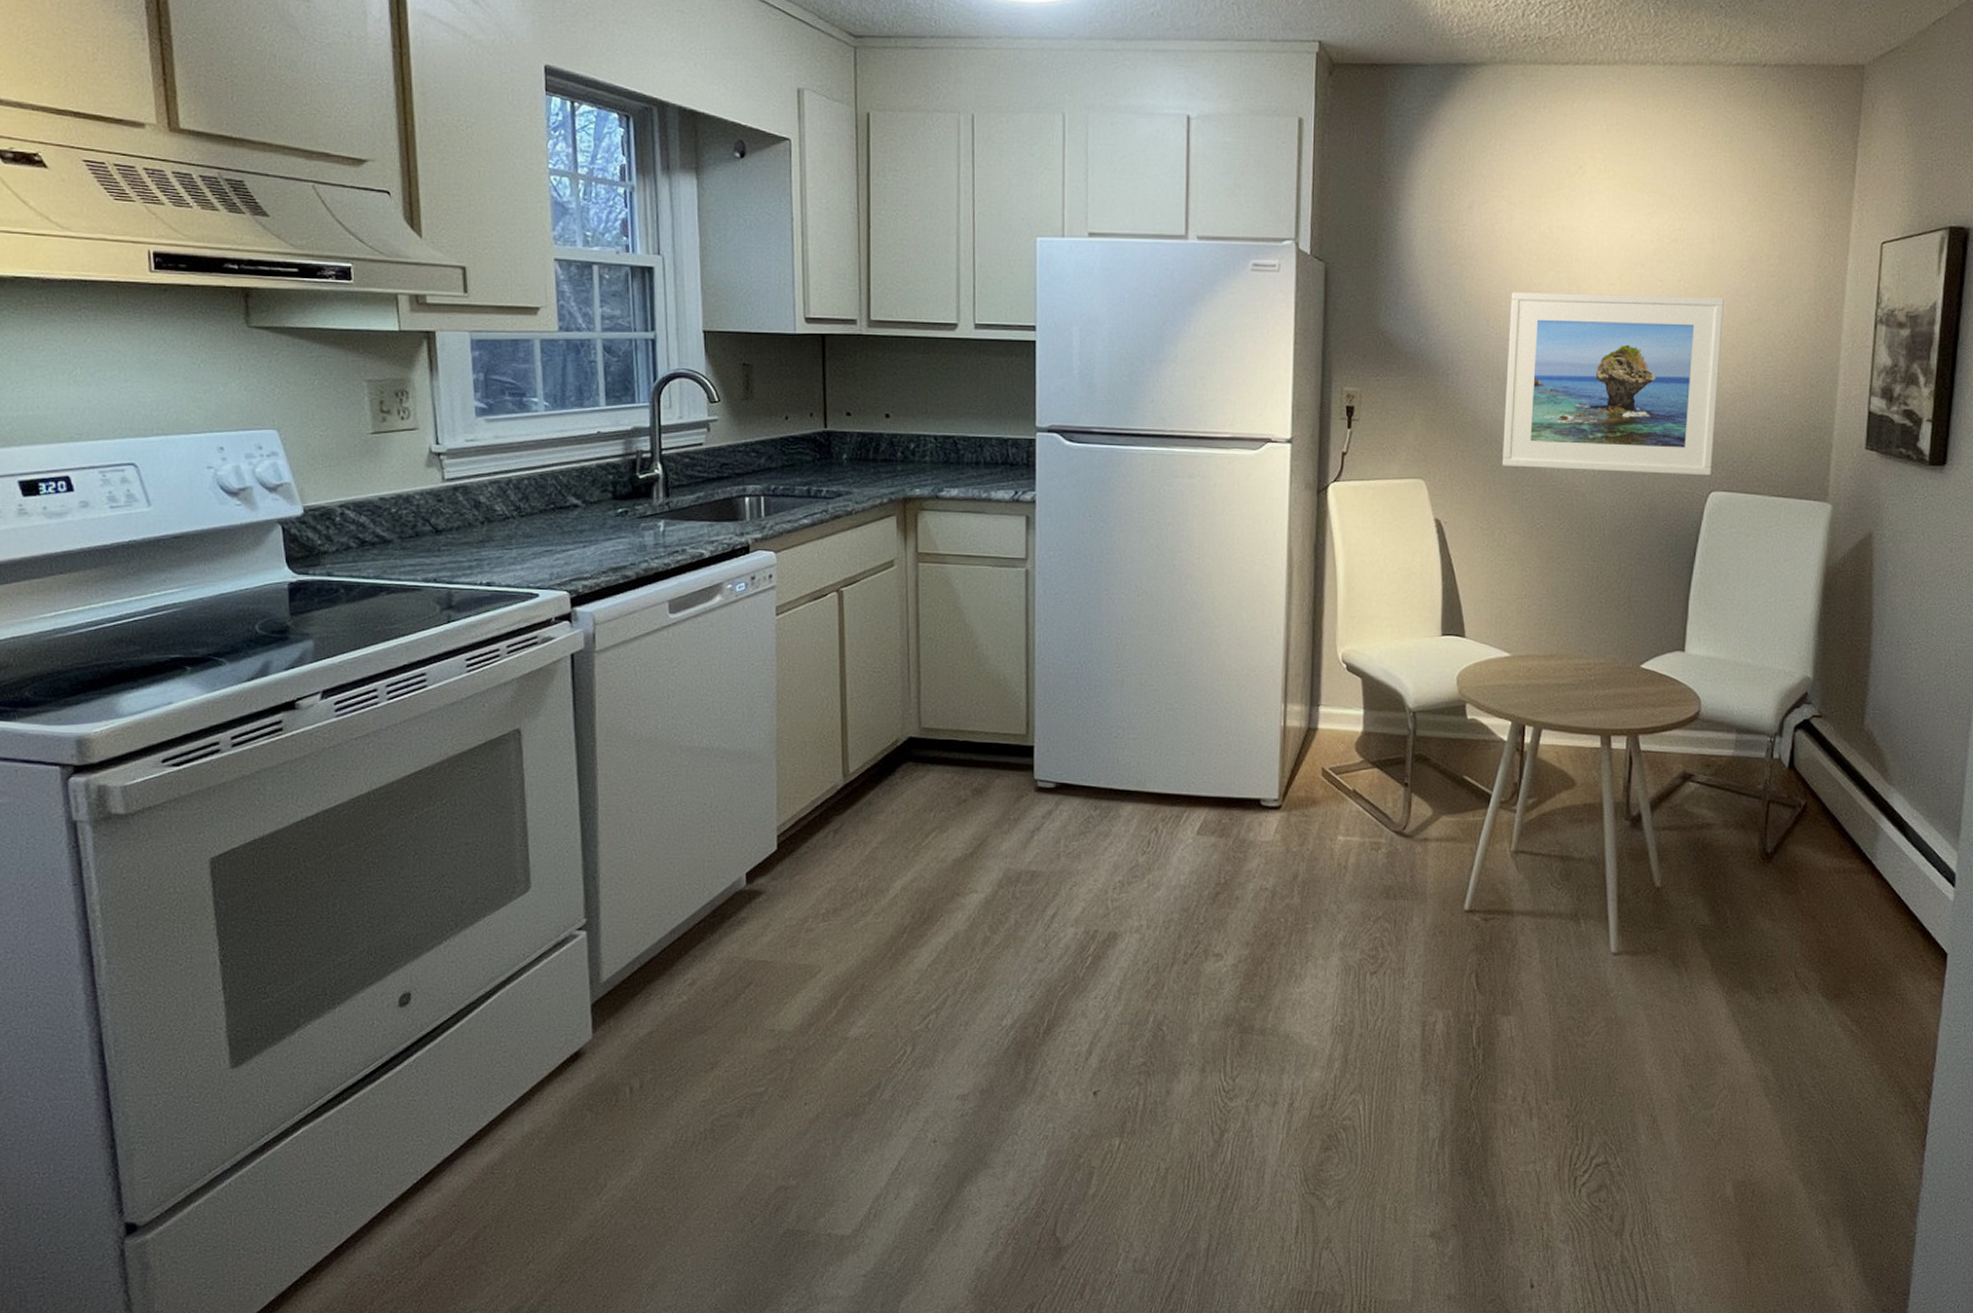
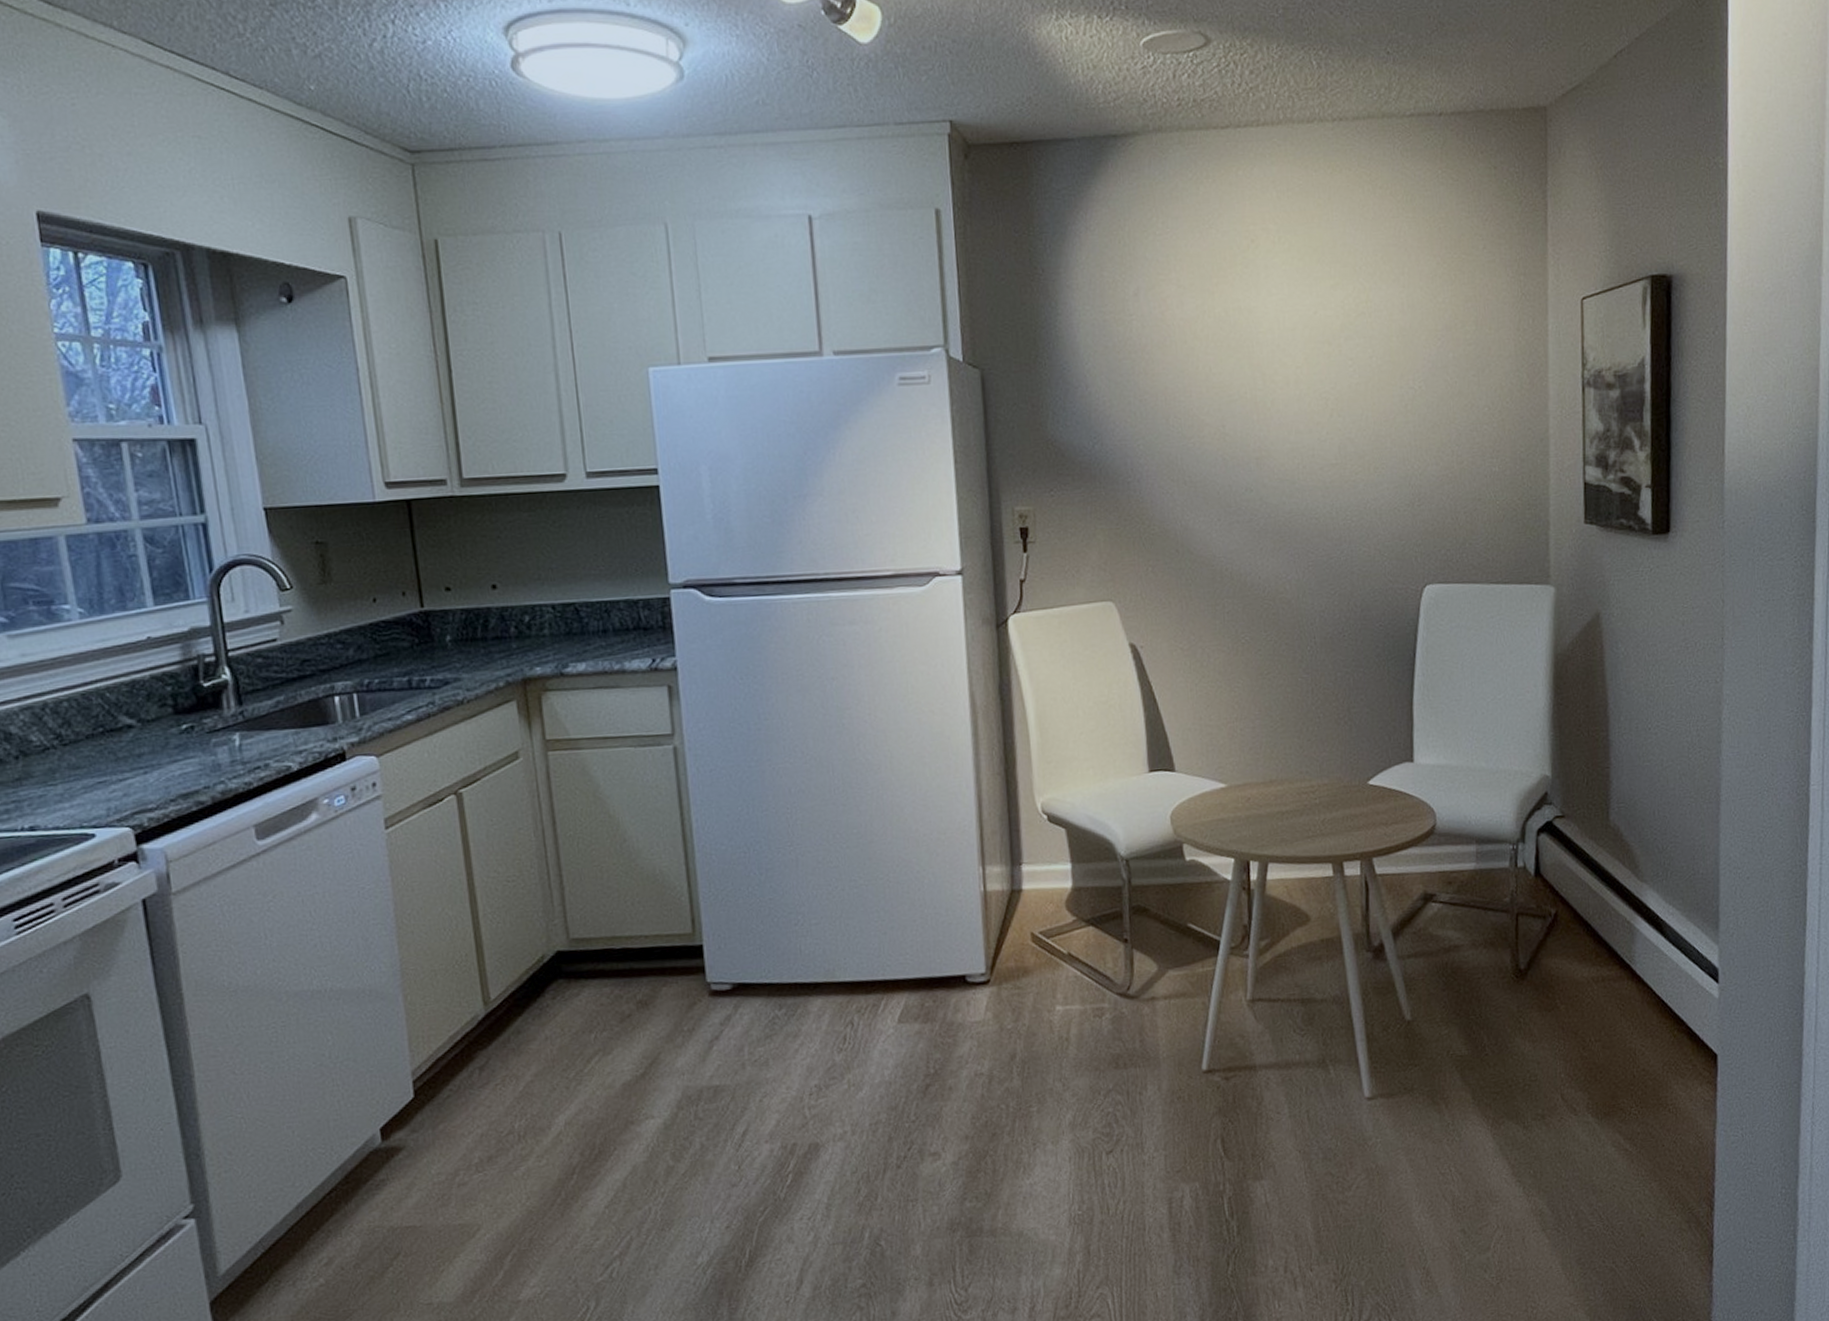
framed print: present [1502,292,1724,476] -> none [1190,372,1425,579]

